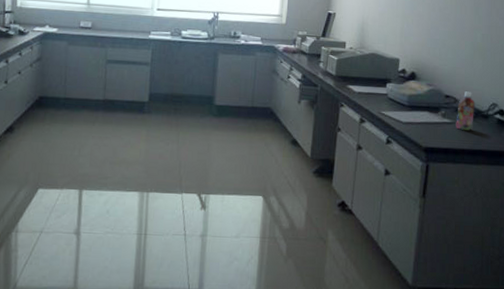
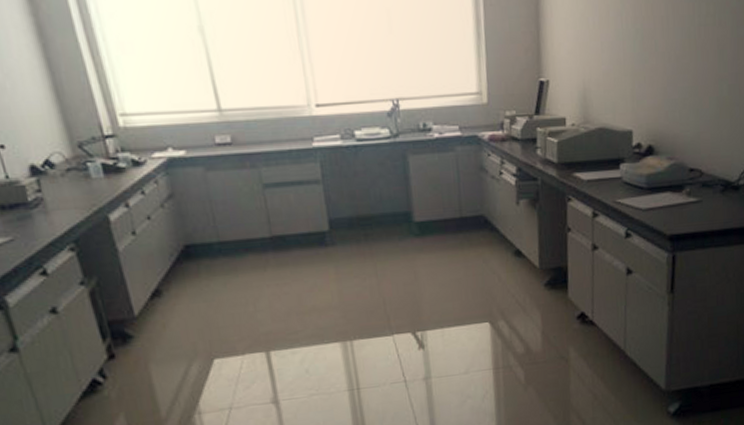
beverage bottle: present [456,91,475,130] -> none [703,160,724,208]

